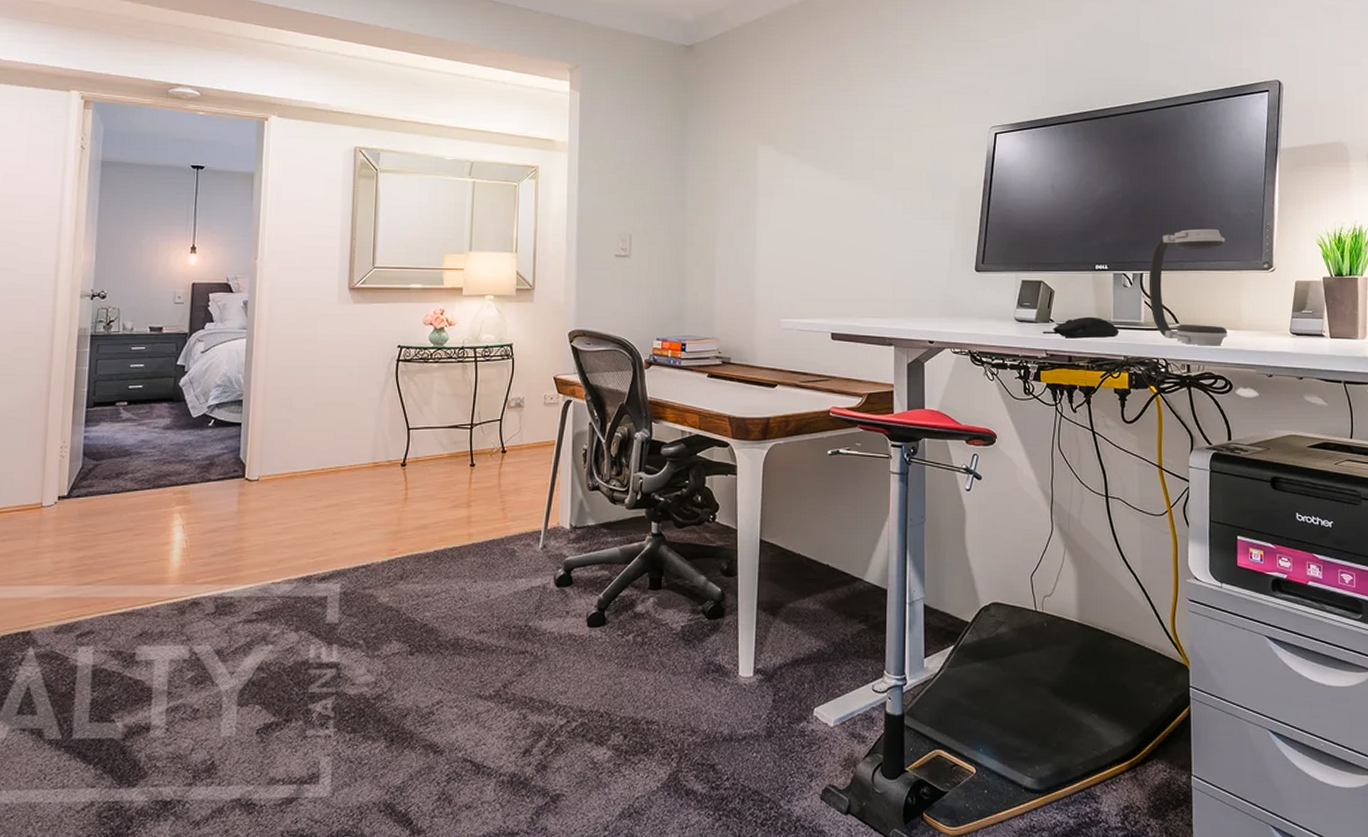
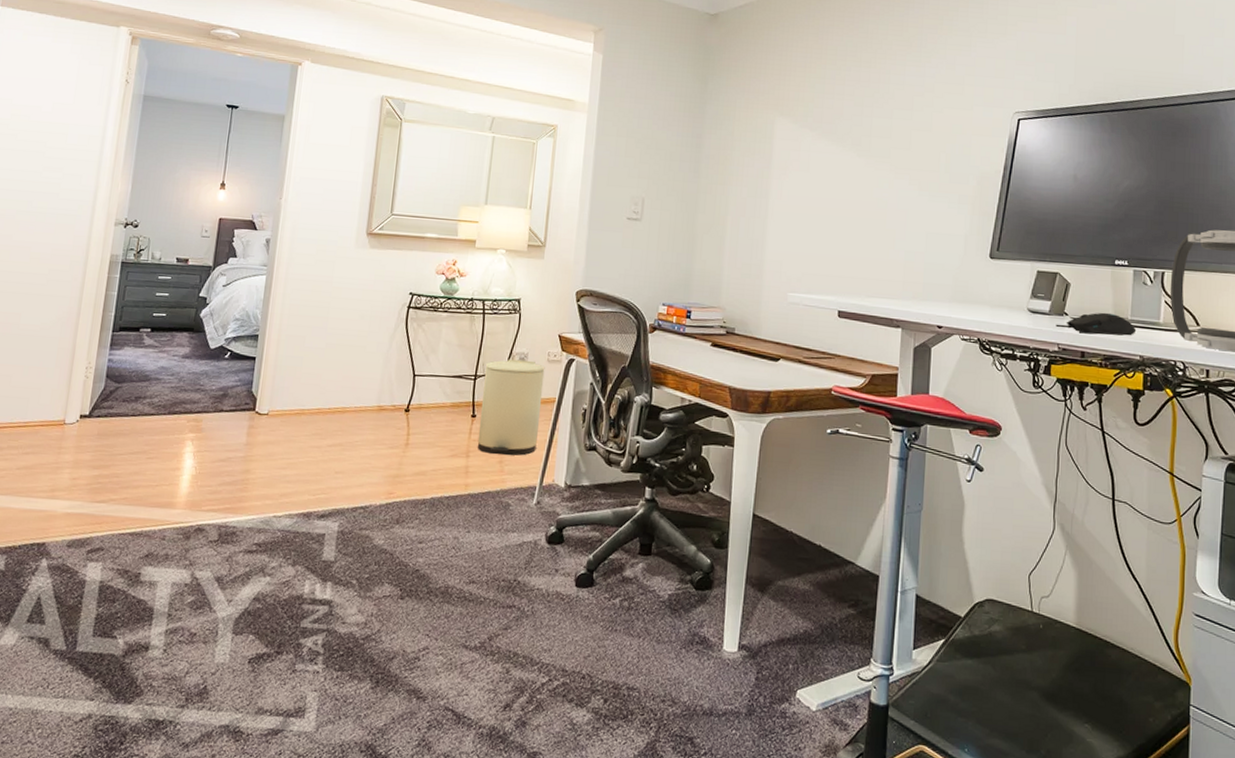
pedal bin: none [478,405,542,501] -> present [477,359,545,456]

